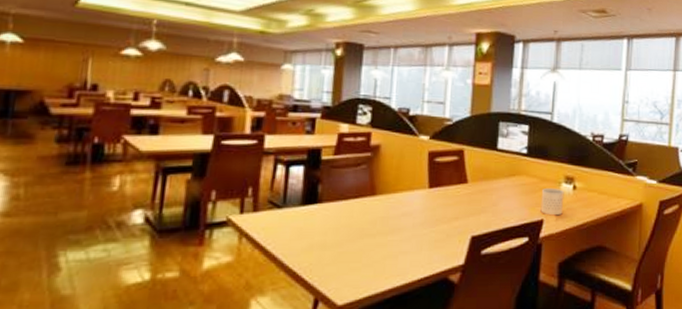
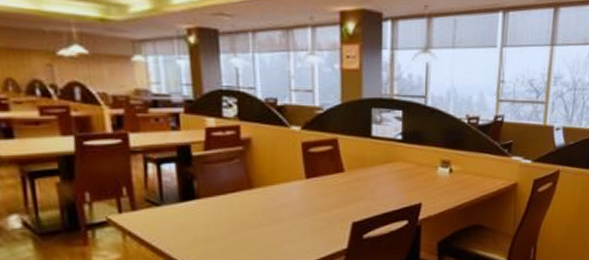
mug: present [540,187,564,216] -> none [418,172,441,199]

